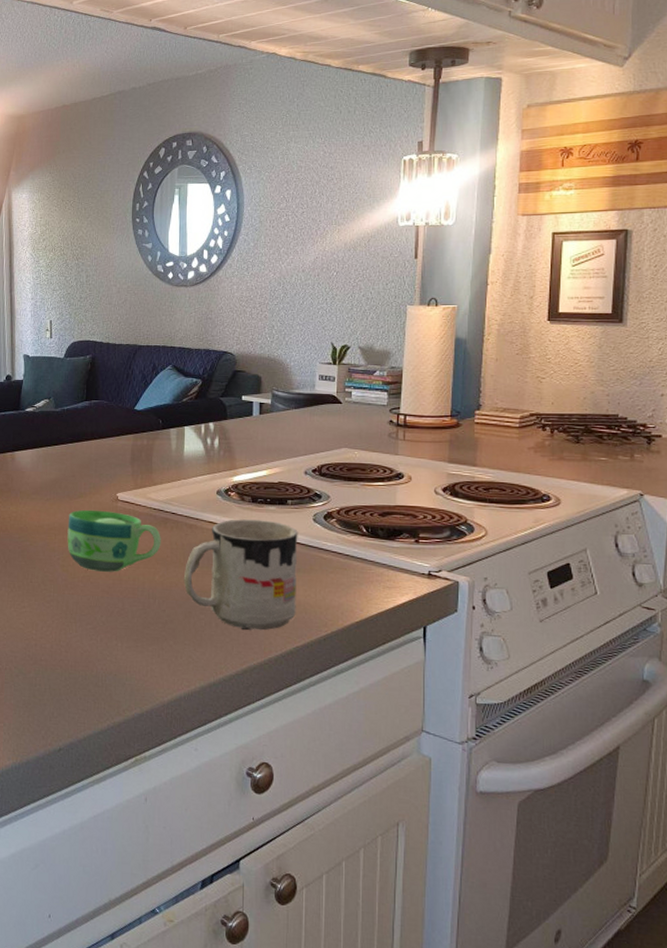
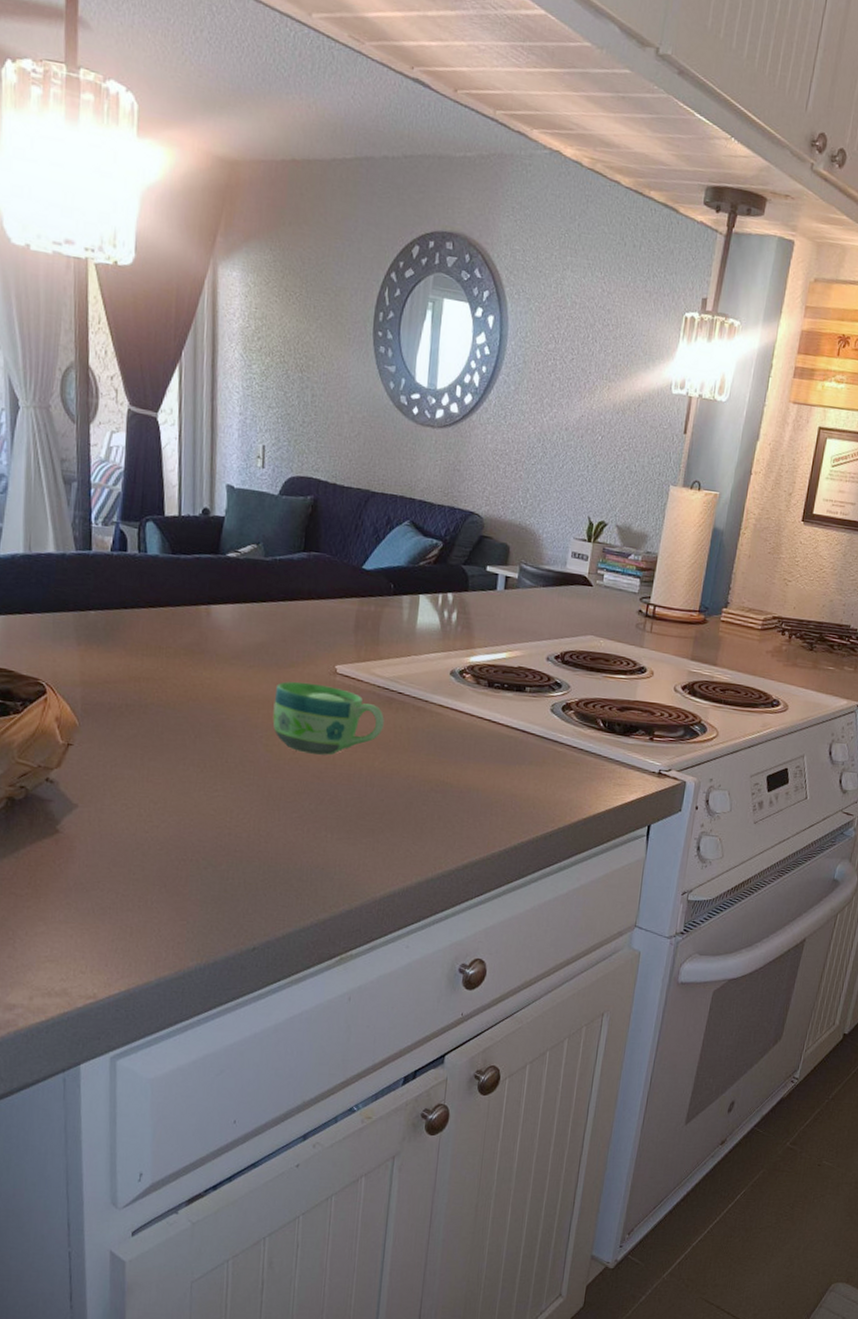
mug: present [183,519,298,631] -> none [406,704,534,825]

